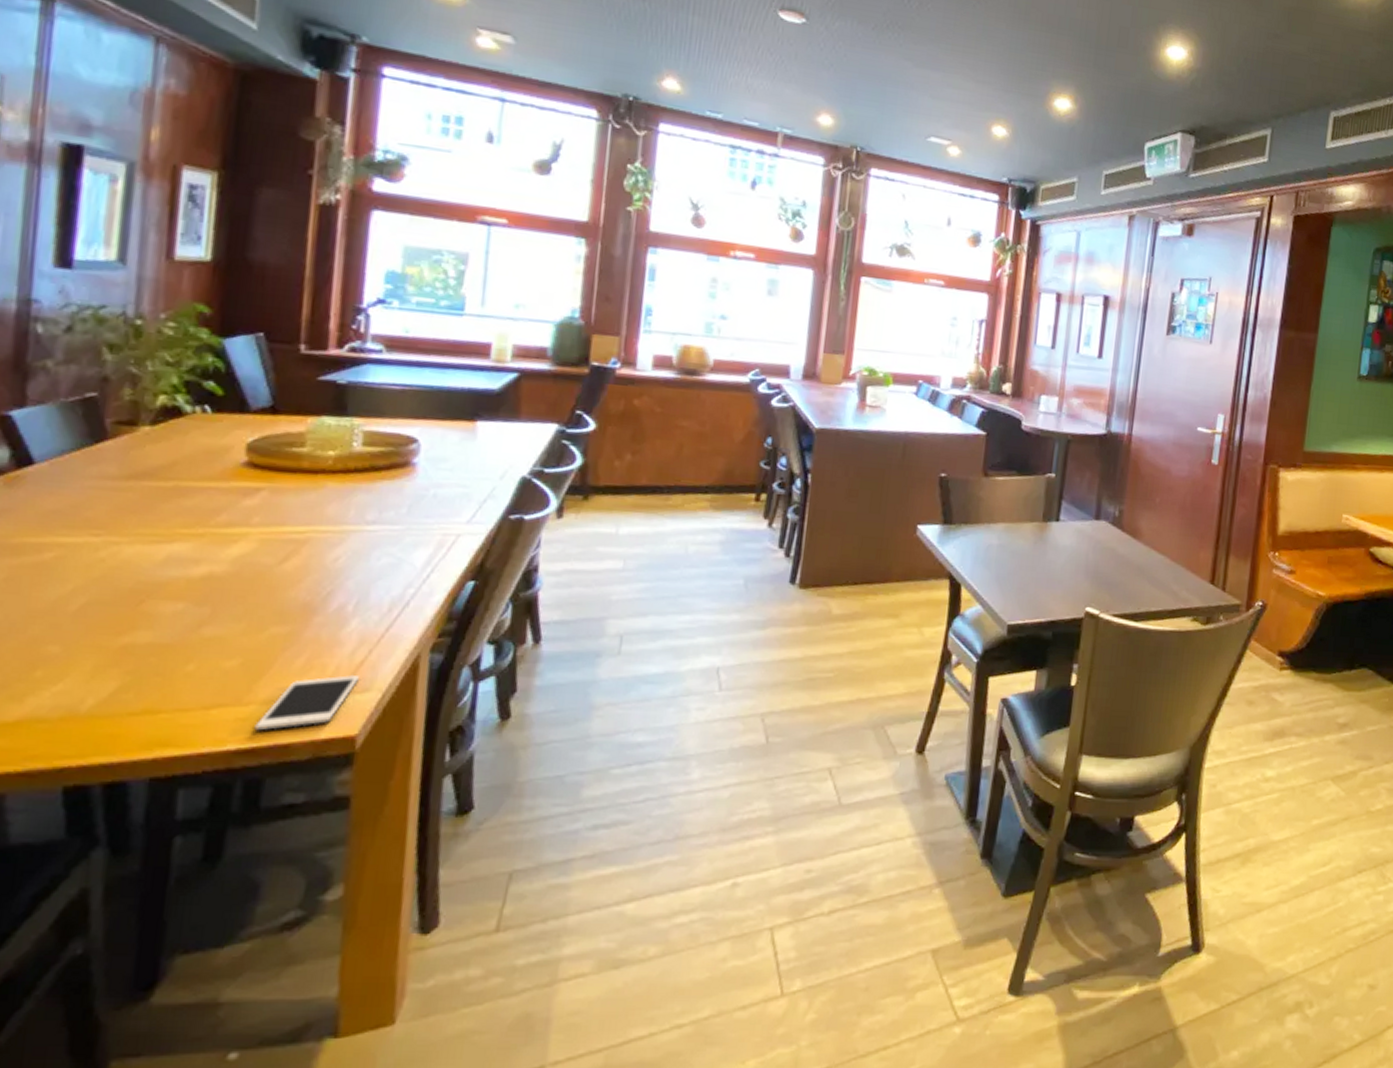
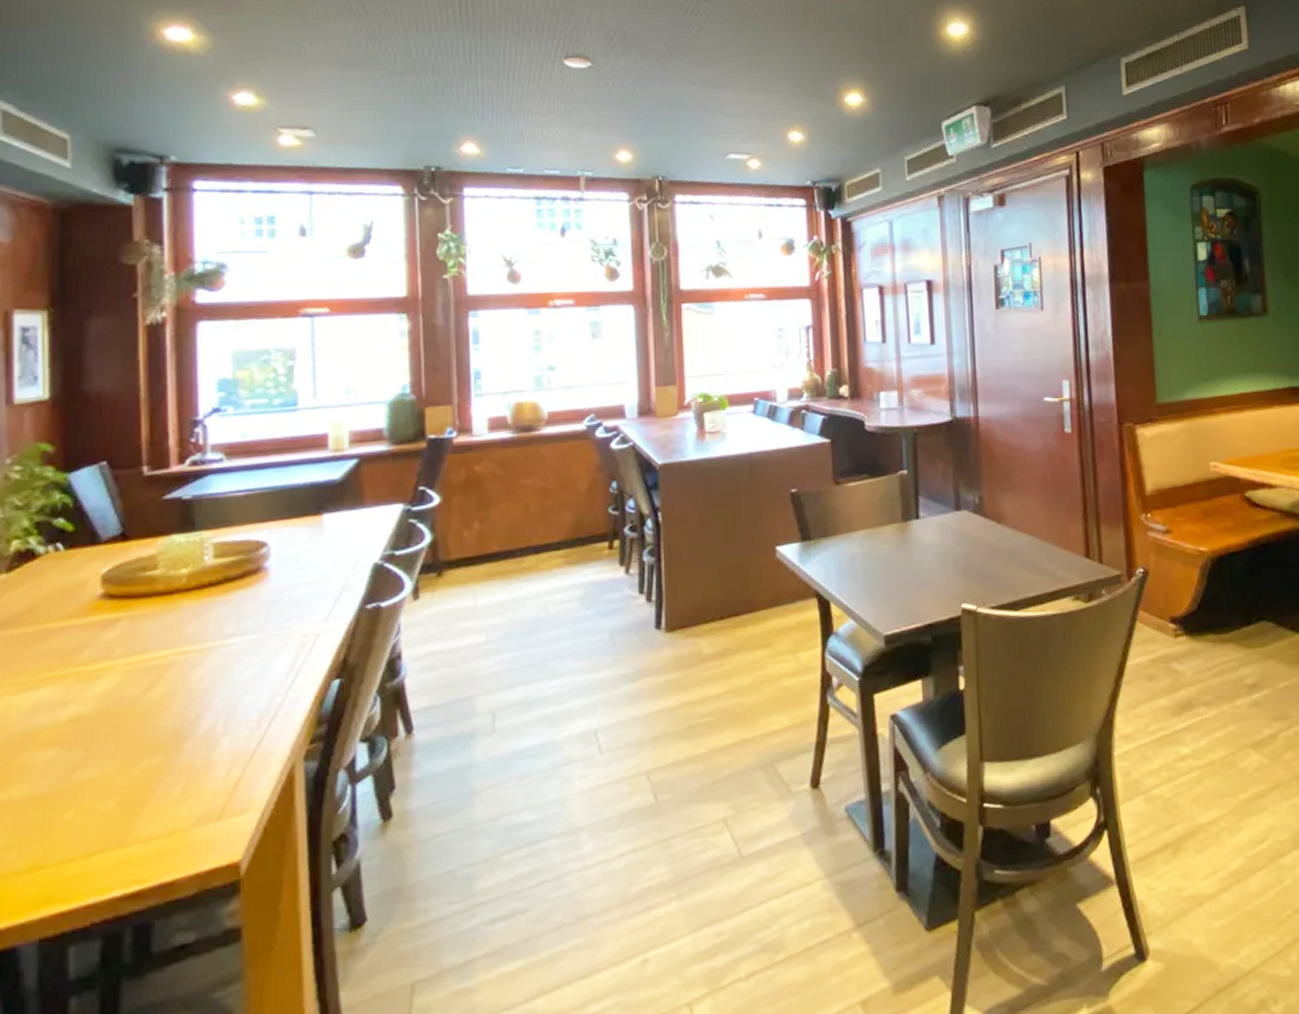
cell phone: present [254,674,360,731] -> none [138,796,237,872]

